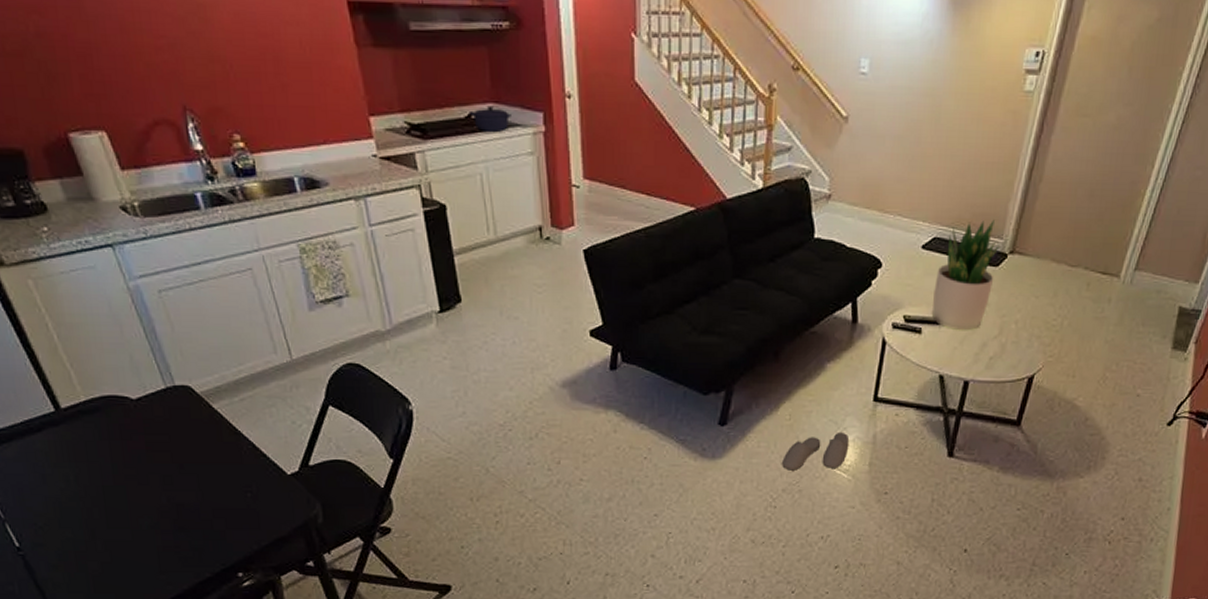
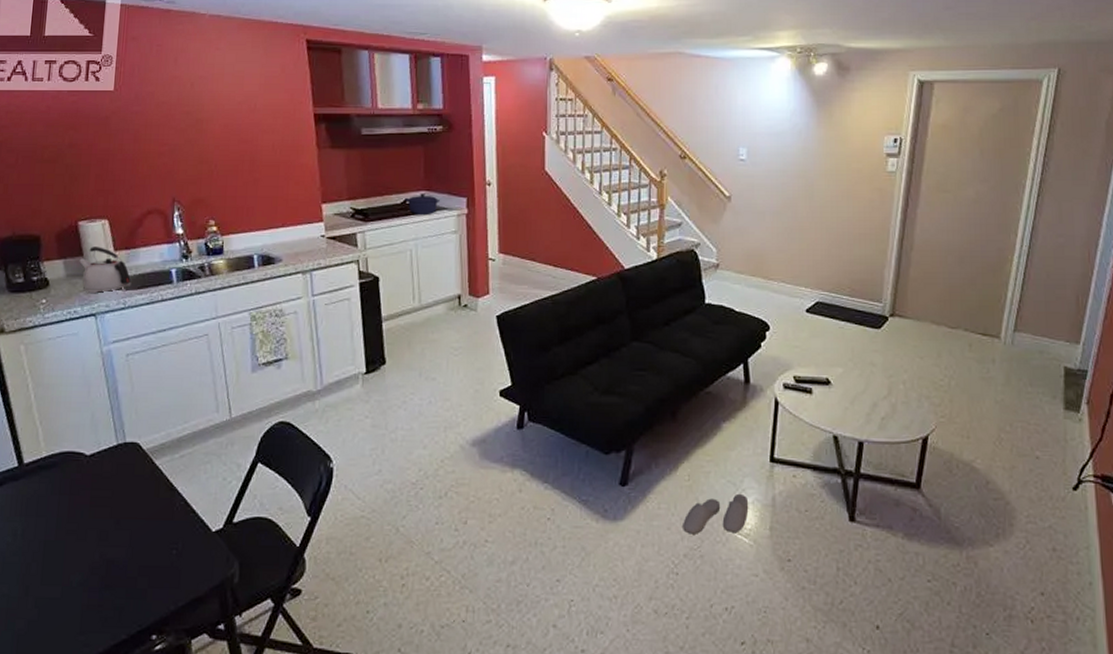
kettle: none [79,164,150,221] -> present [79,247,132,294]
planter: present [931,219,1000,331] -> none [820,285,880,391]

